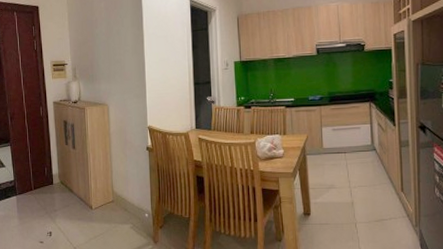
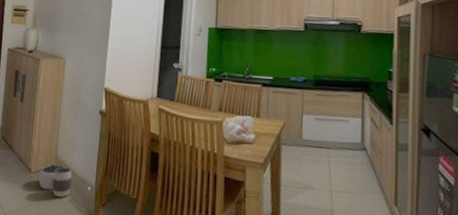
waste basket: none [100,199,131,227] -> present [38,164,72,198]

